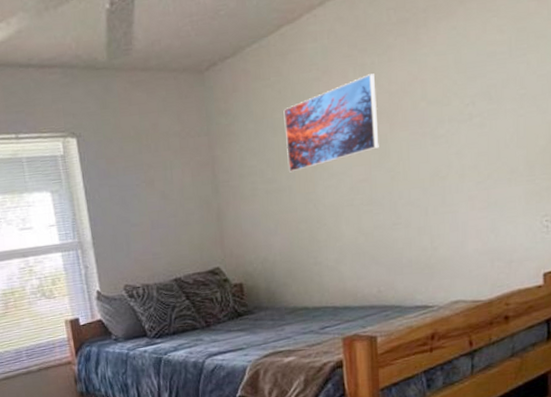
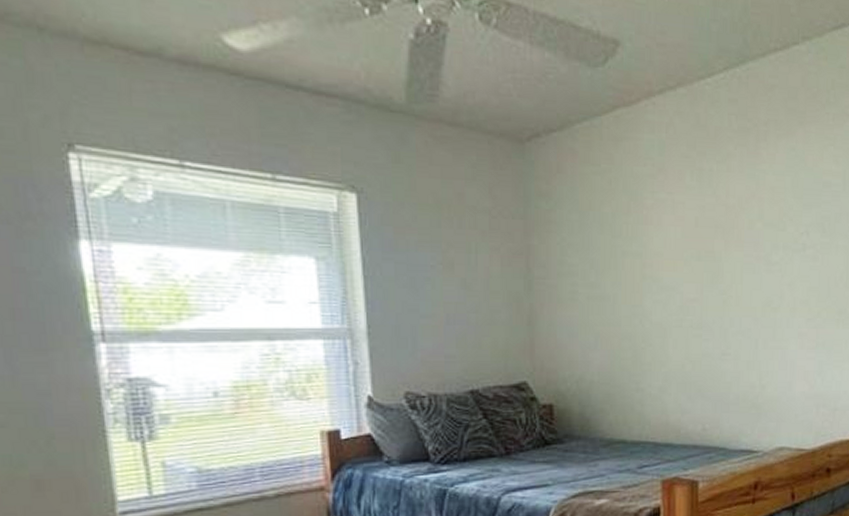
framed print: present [283,73,379,173] -> none [613,181,713,279]

